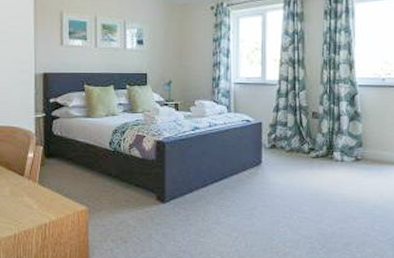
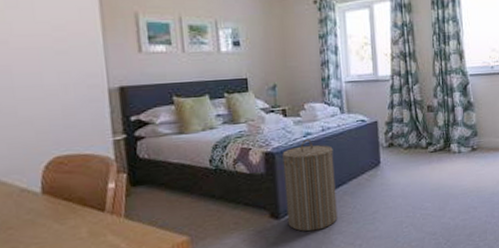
laundry hamper: none [172,132,218,218] -> present [282,138,338,232]

